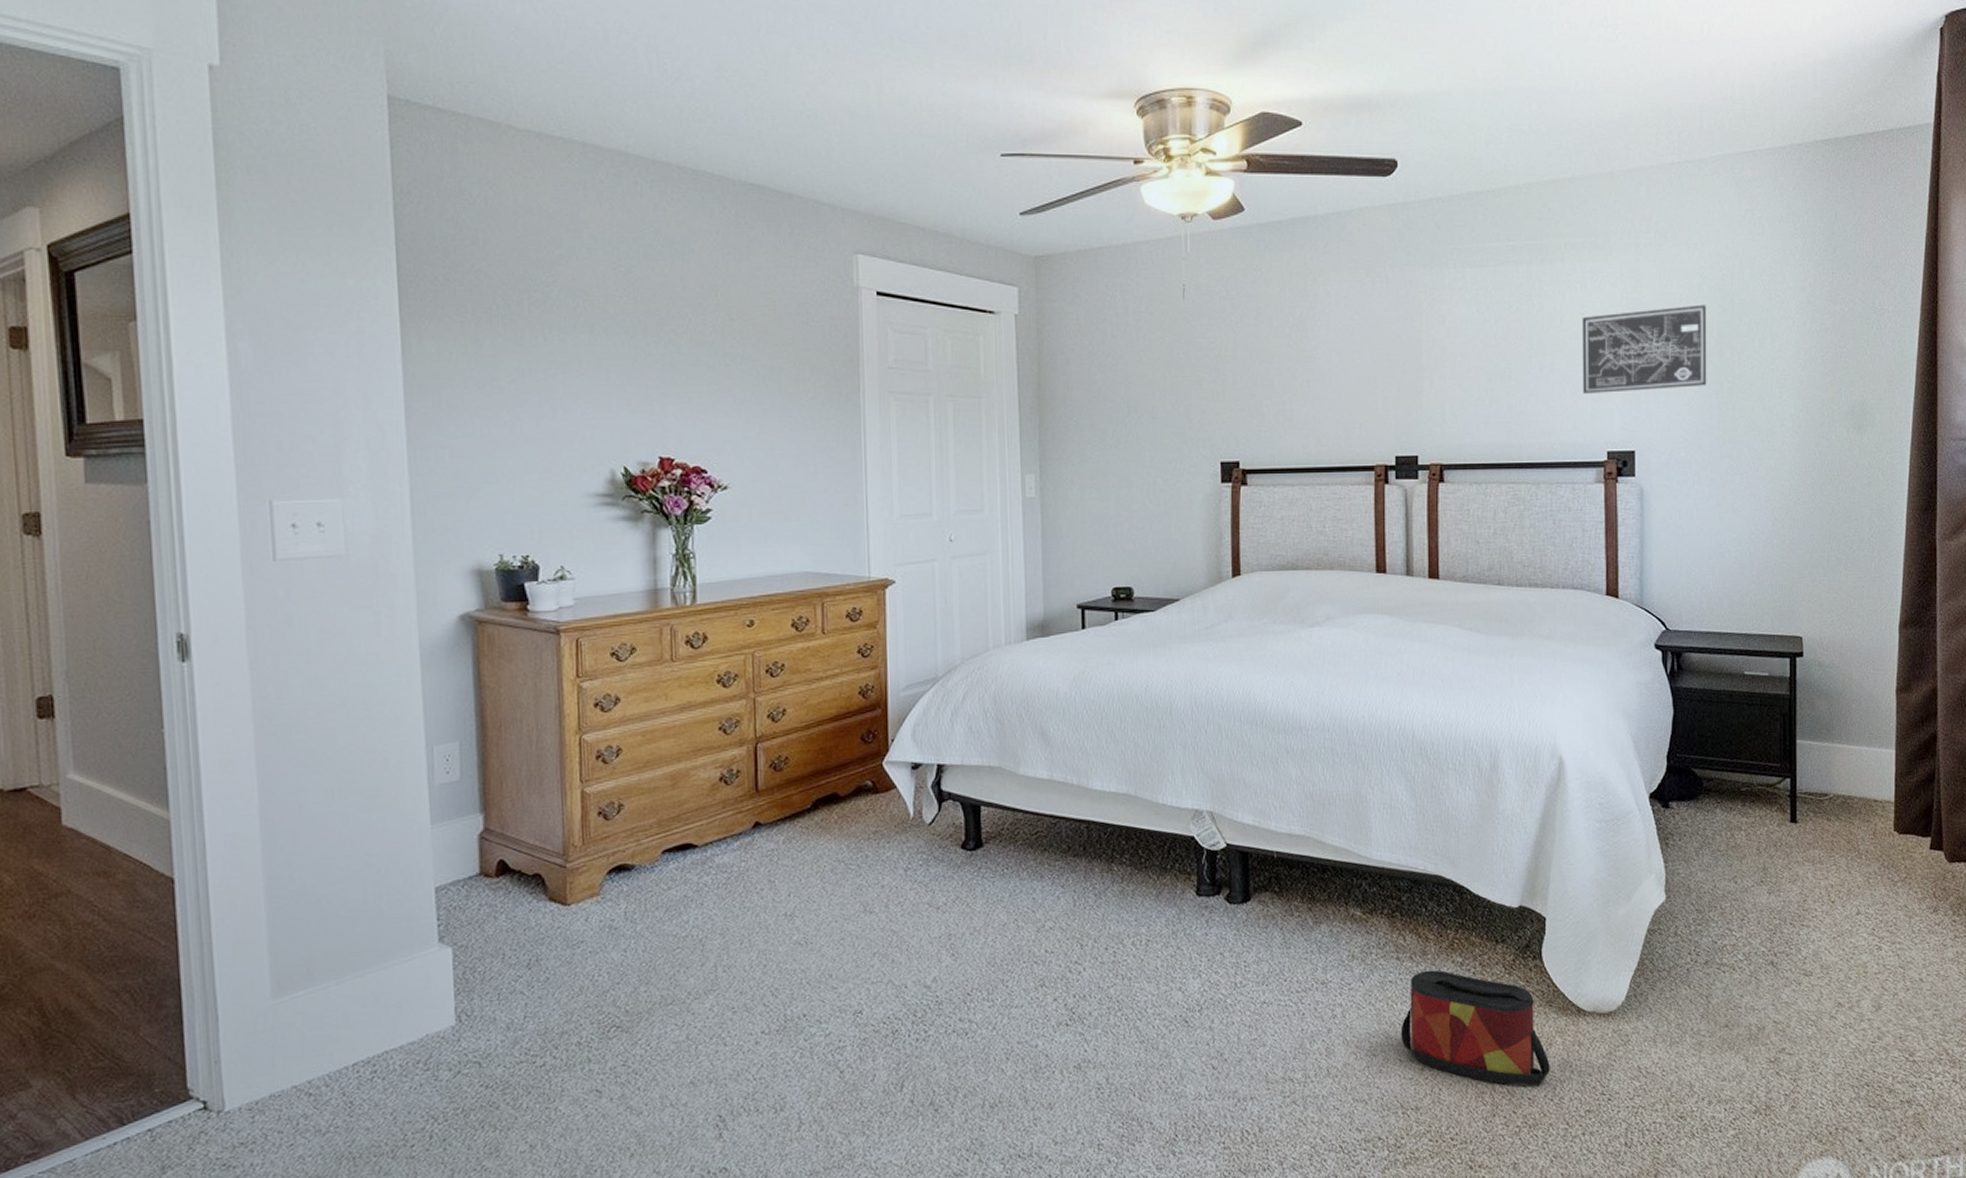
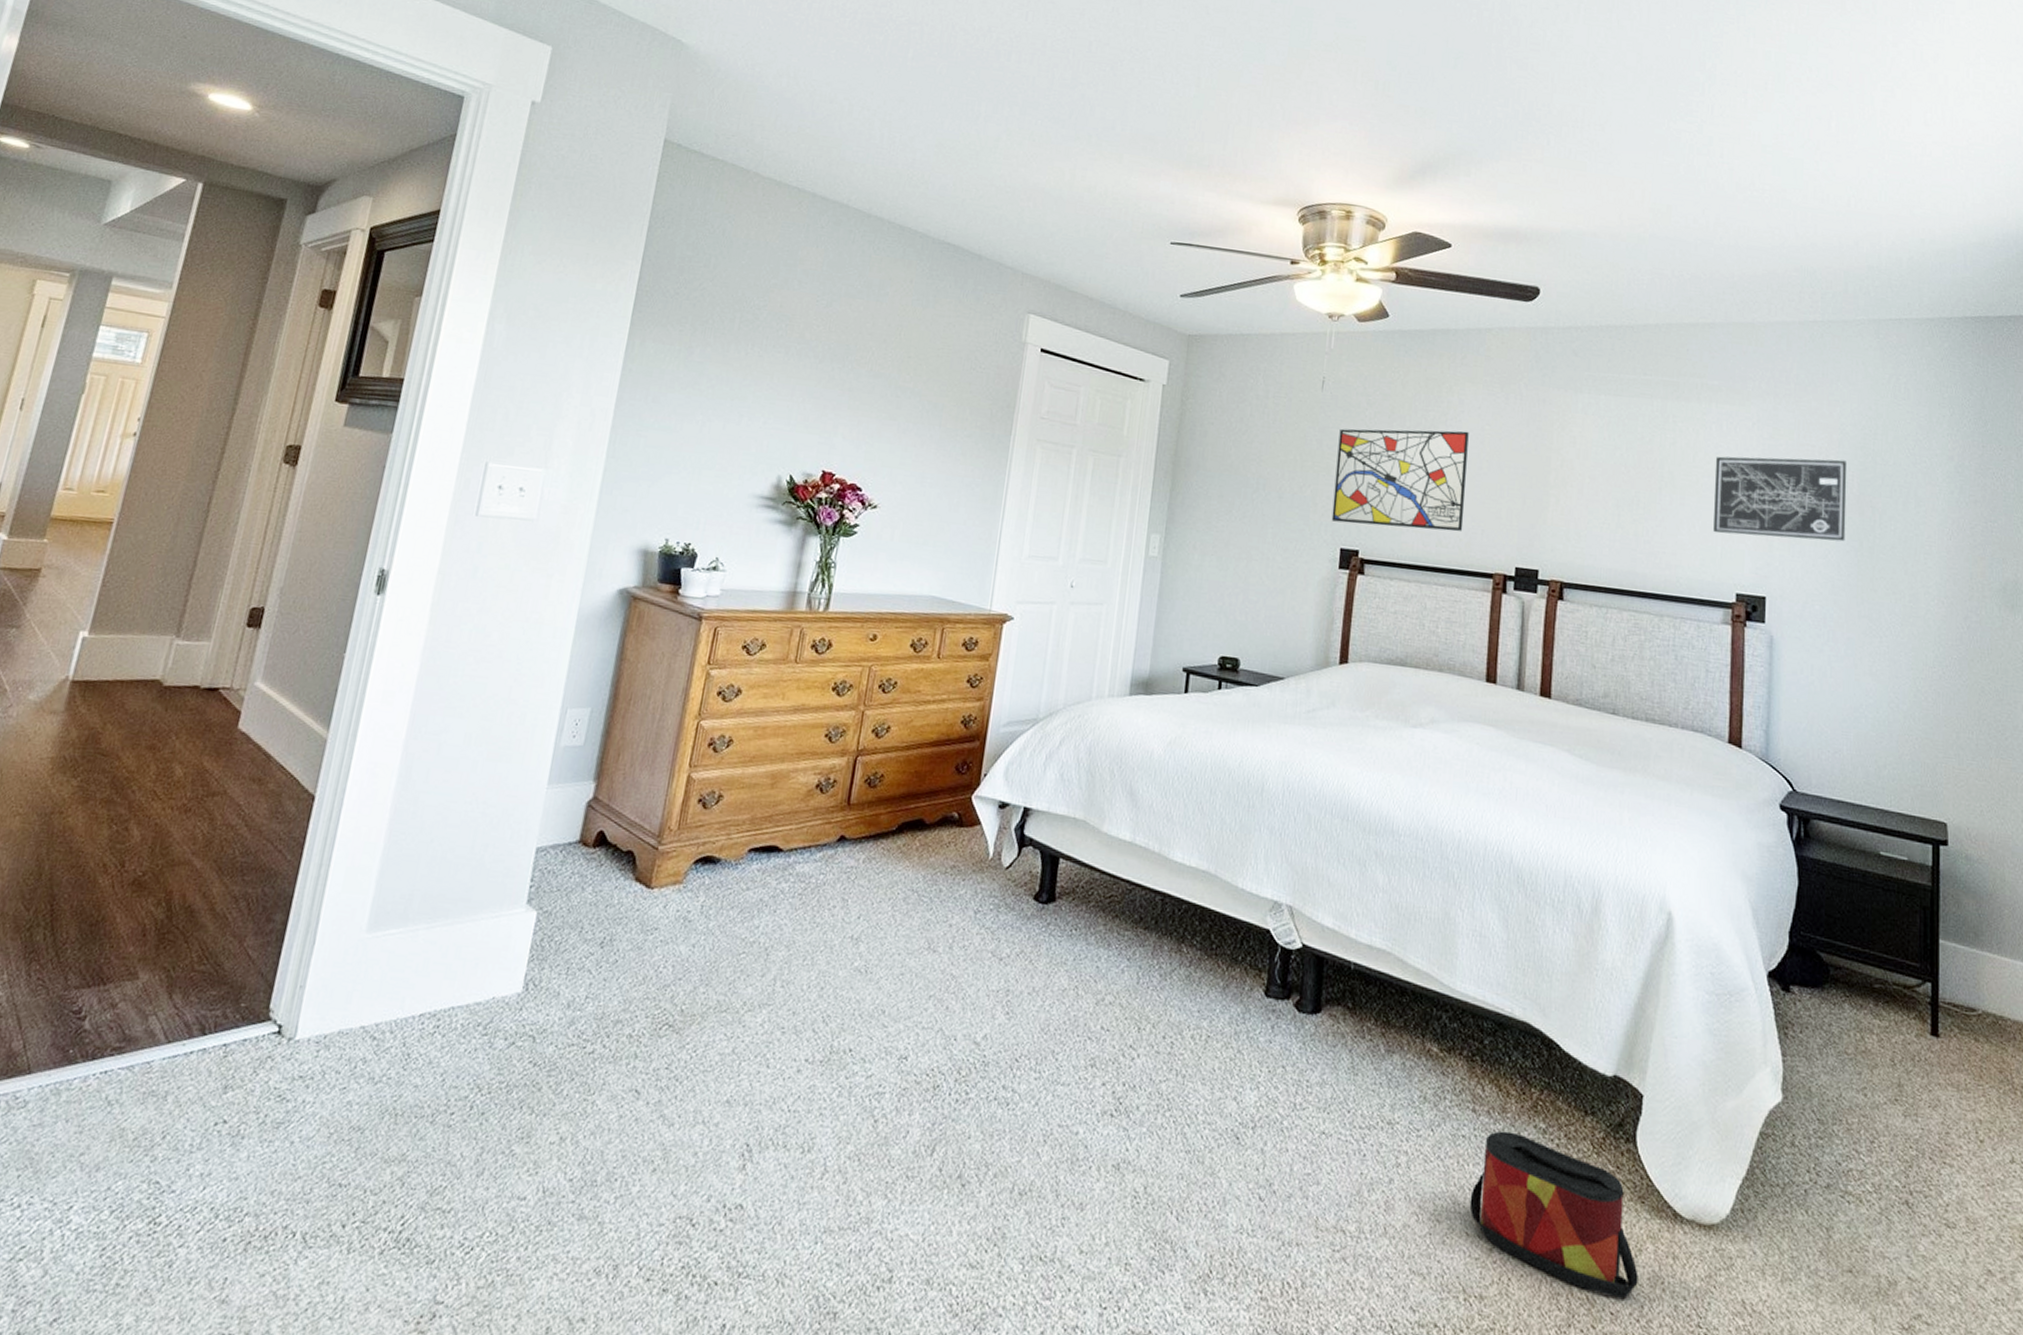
wall art: none [1206,323,1341,435] -> present [1331,428,1469,532]

